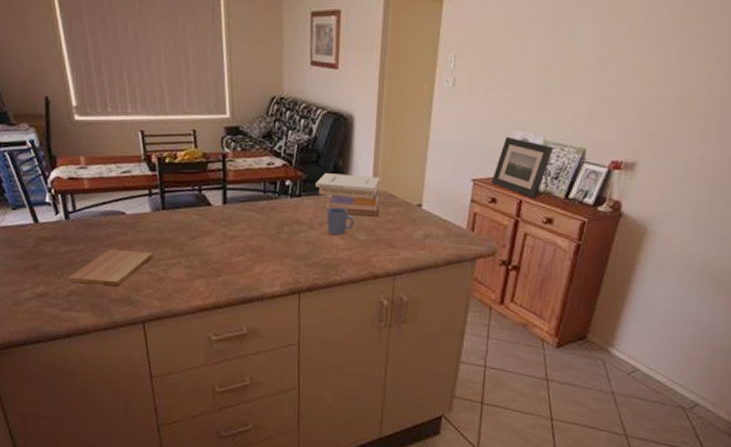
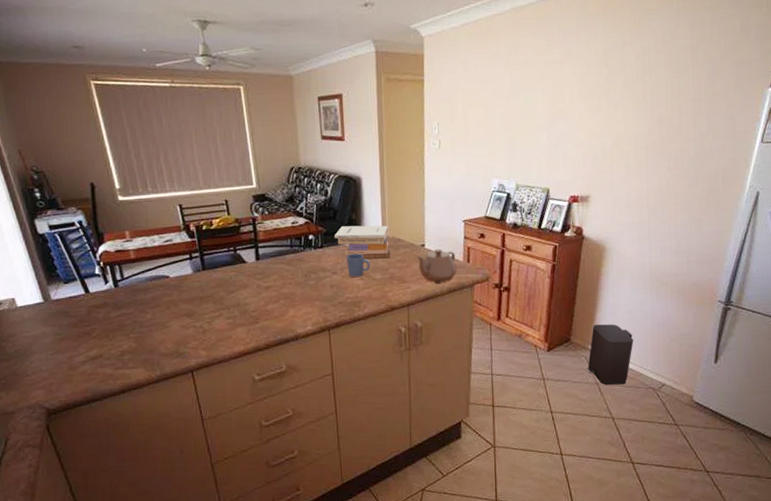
cutting board: present [68,249,153,286] -> none [120,308,198,343]
teapot: none [410,210,458,253] -> present [416,248,457,284]
picture frame: present [491,136,554,198] -> none [479,183,524,231]
pedal bin: none [601,323,667,398] -> present [585,324,634,385]

